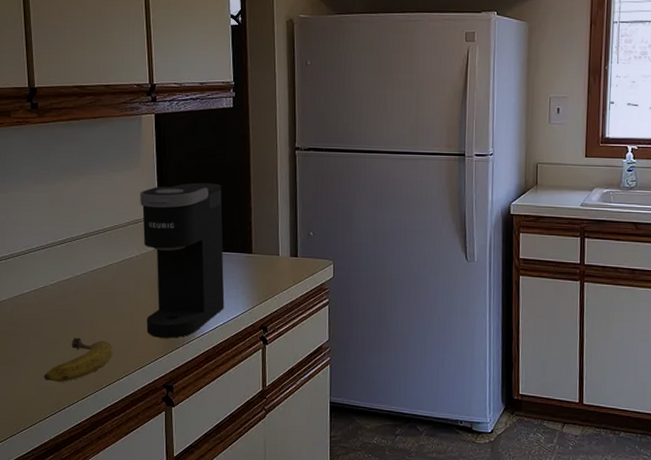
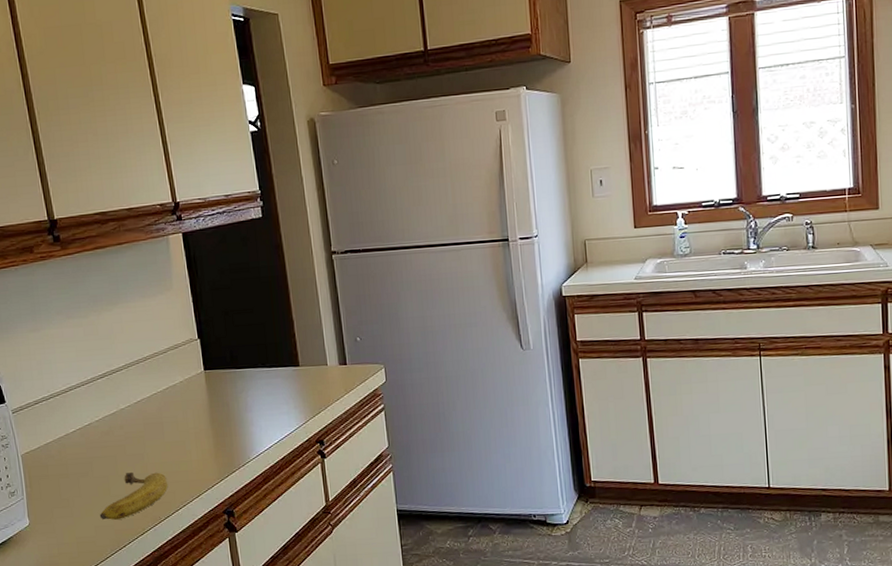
coffee maker: present [140,182,225,338] -> none [176,298,277,464]

